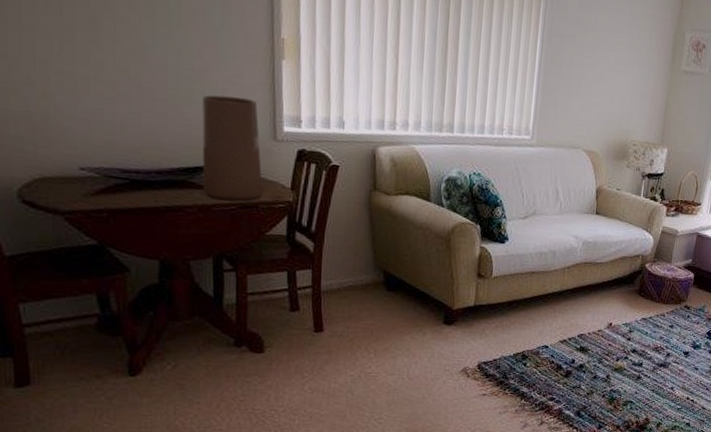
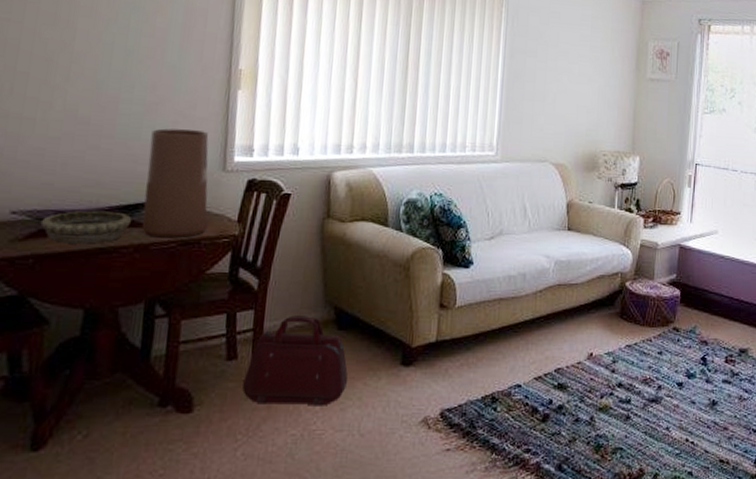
decorative bowl: none [108,170,193,202] -> present [40,210,132,244]
handbag: none [306,276,397,354] -> present [242,315,348,406]

